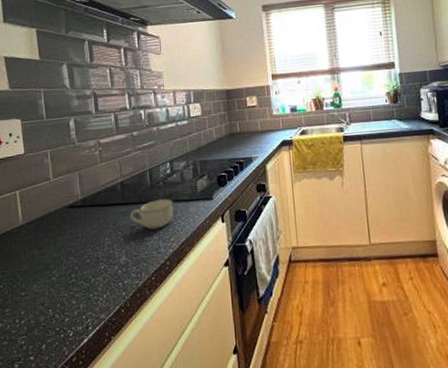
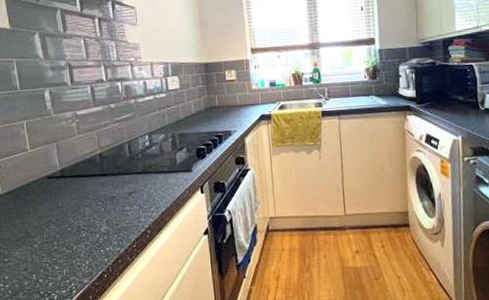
cup: present [129,199,174,230] -> none [109,170,153,200]

